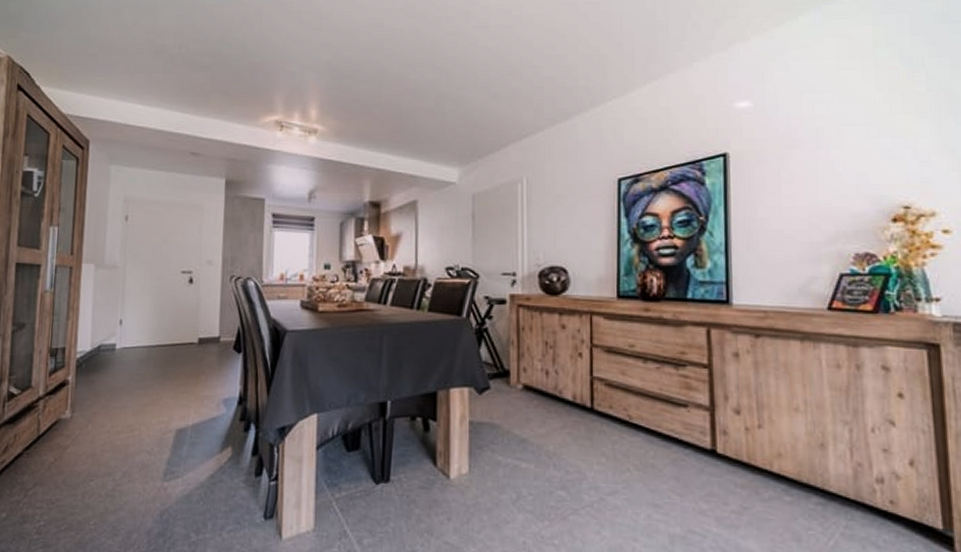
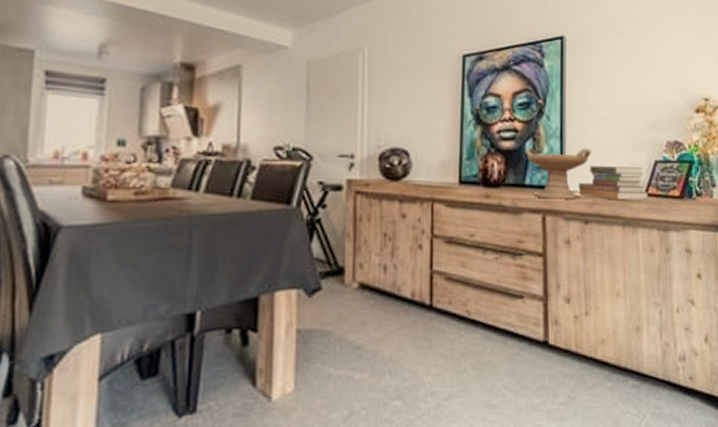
decorative bowl: none [686,262,763,313] -> present [525,148,592,200]
books: none [747,280,832,315] -> present [578,166,648,201]

